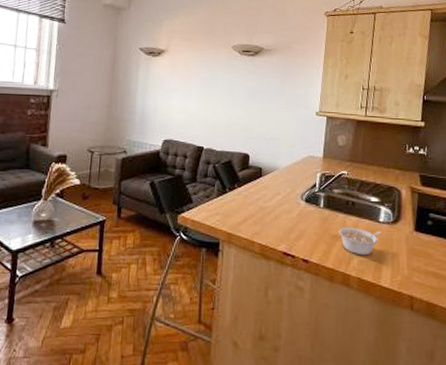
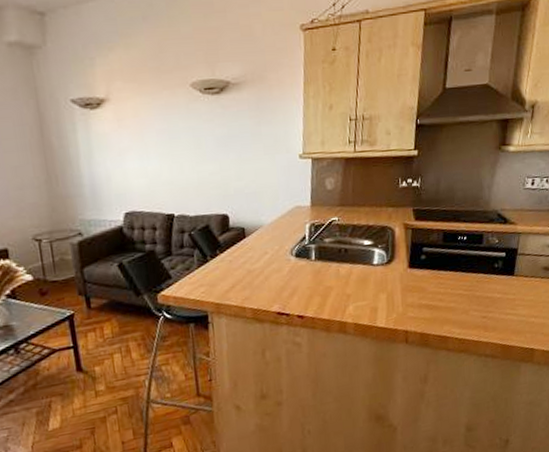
legume: present [339,227,382,256] -> none [332,273,376,302]

